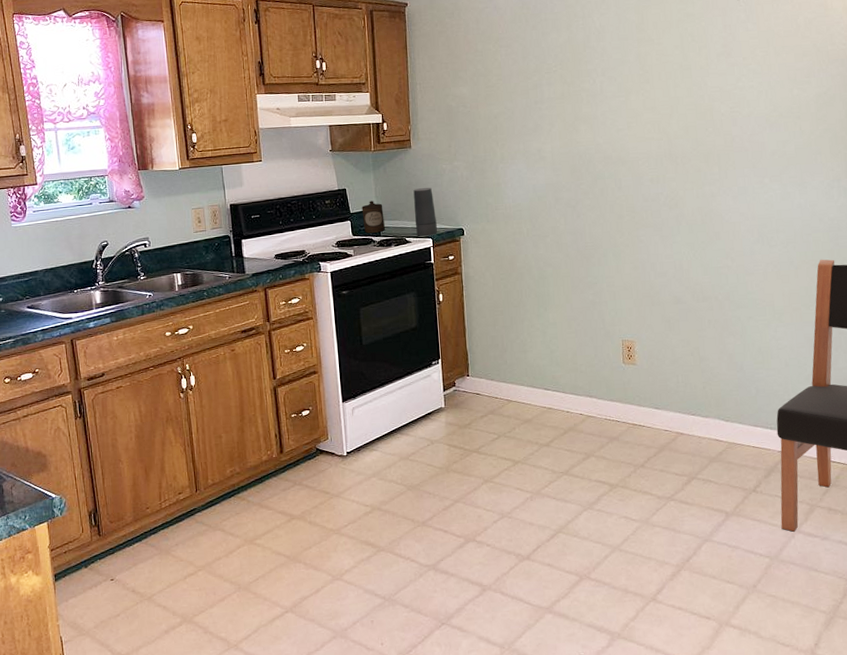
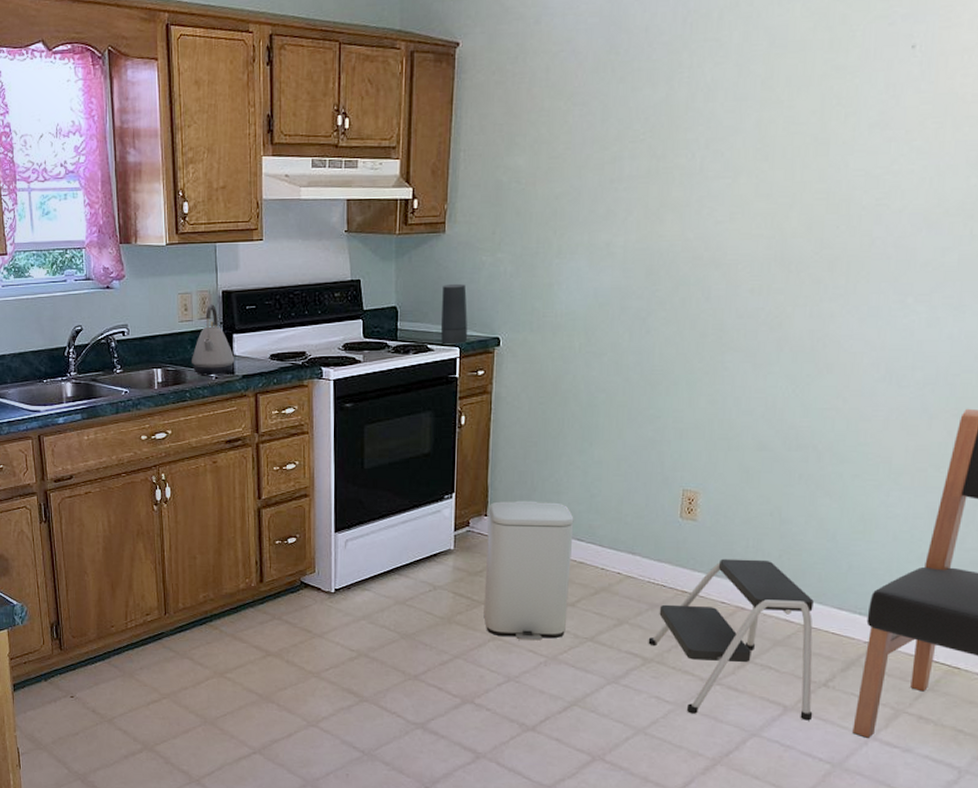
kettle: none [207,216,245,277] -> present [192,304,235,376]
canister: present [361,200,386,233] -> none [377,296,404,336]
pedal bin: none [469,359,544,480] -> present [484,500,574,641]
step stool: none [612,391,749,528] -> present [648,558,814,721]

